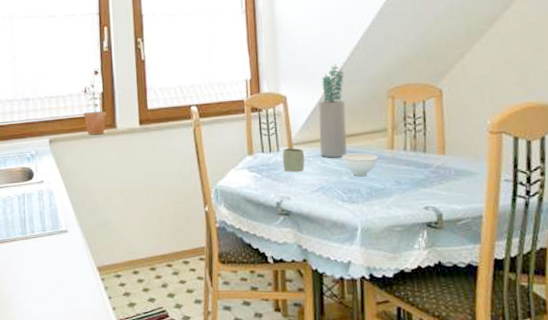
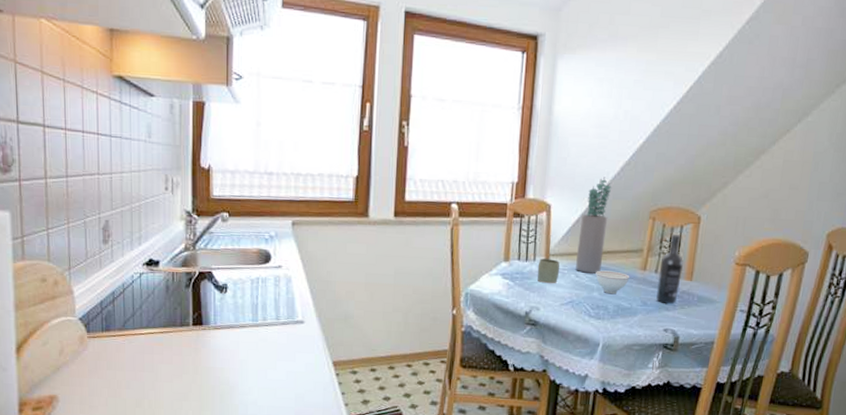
potted plant: present [81,68,107,135] -> none [333,148,360,223]
wine bottle: none [407,109,433,181] -> present [656,233,684,305]

